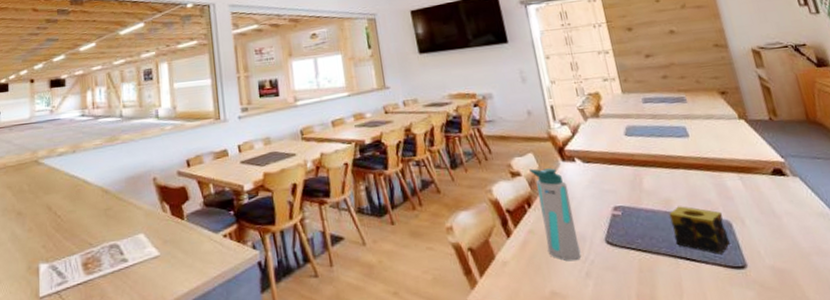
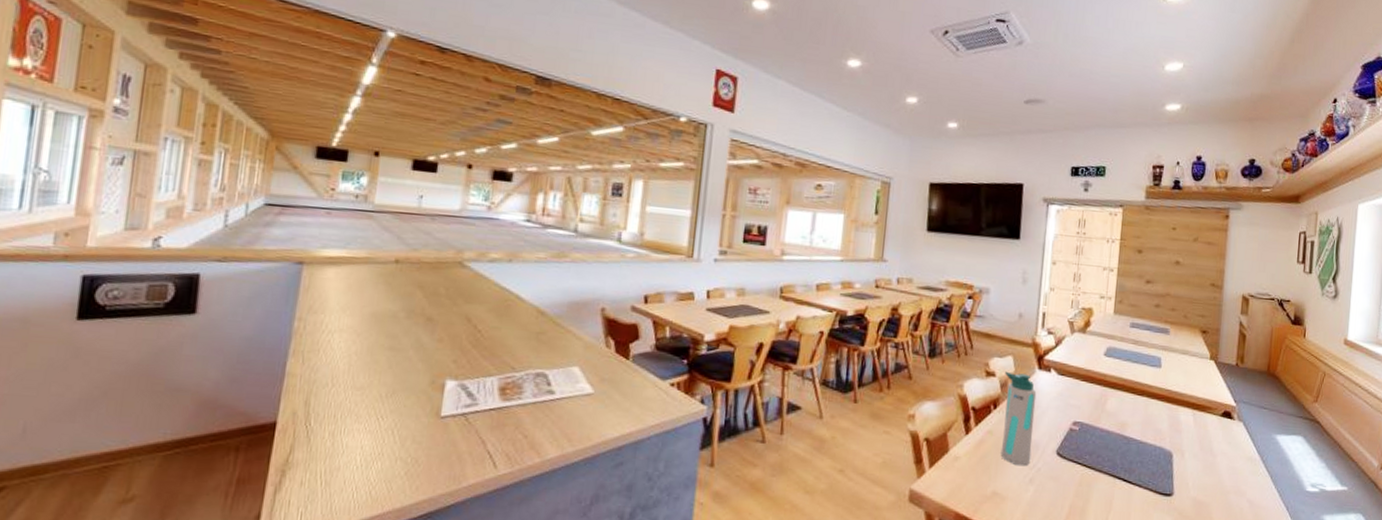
candle: present [669,206,730,255] -> none [1118,431,1168,481]

